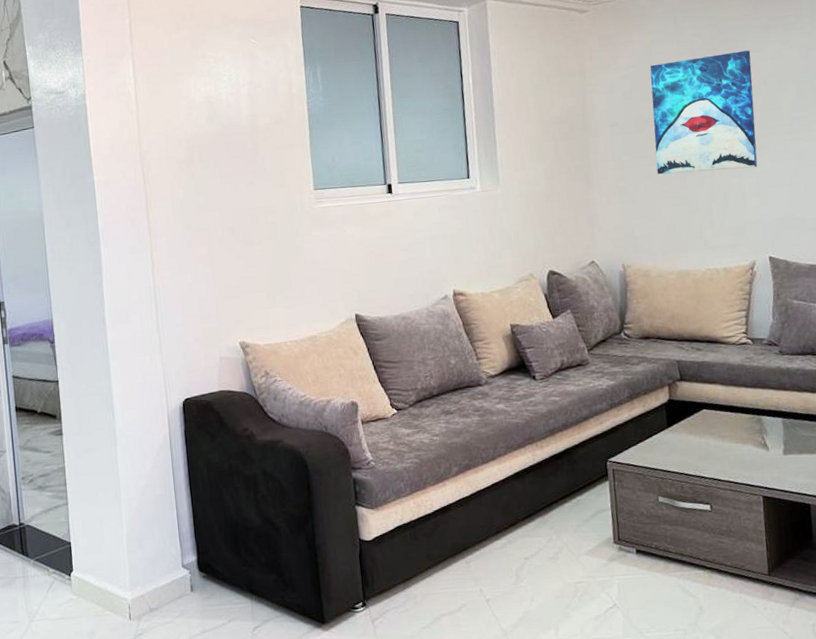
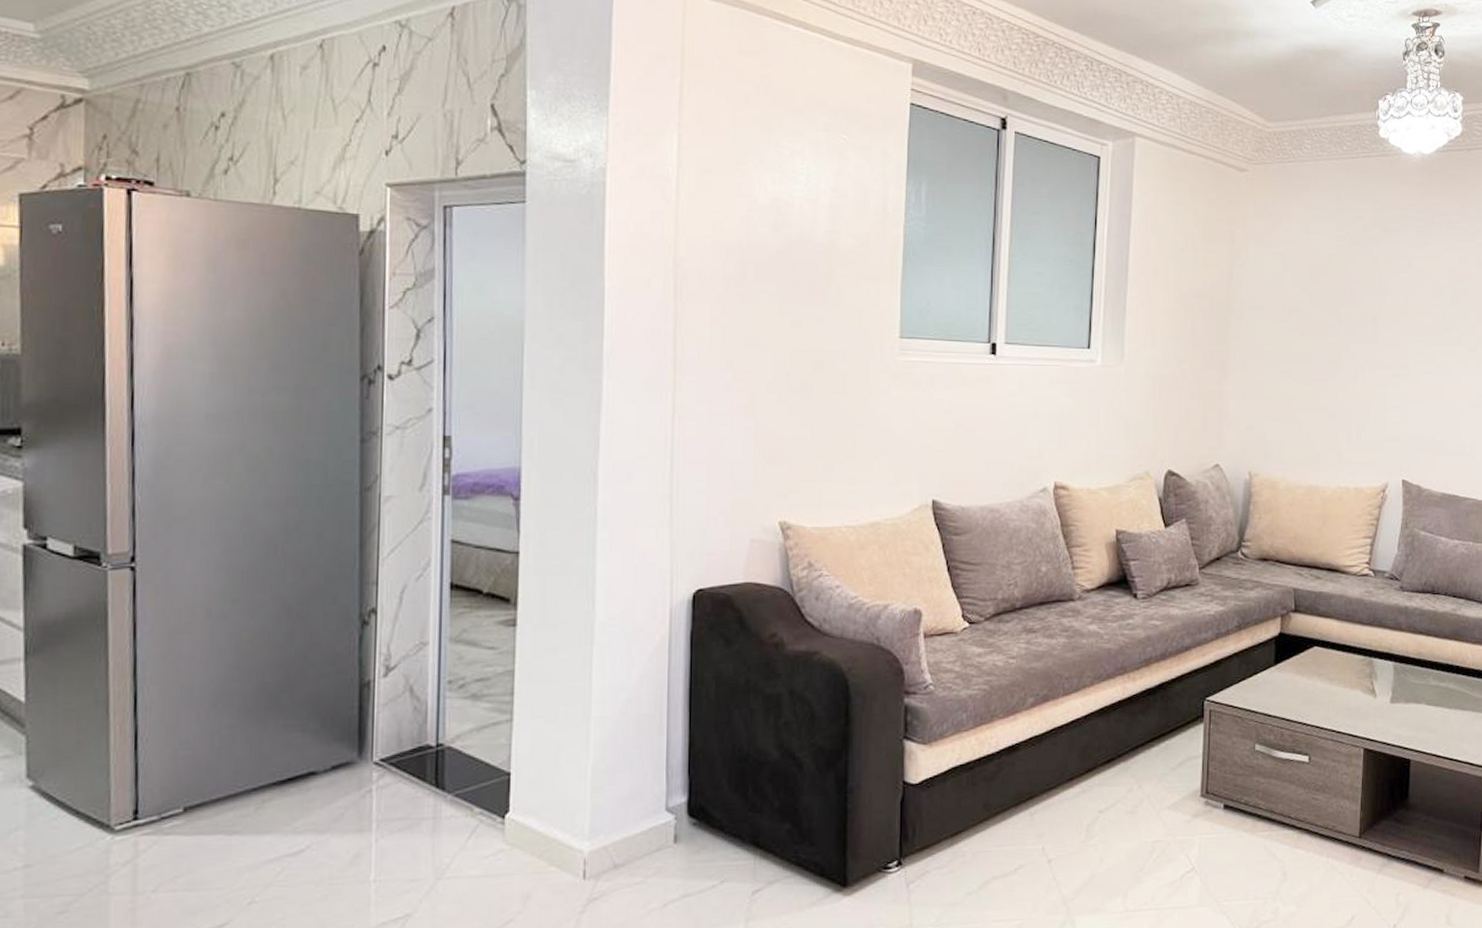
wall art: present [650,50,758,175] -> none [1299,244,1411,377]

